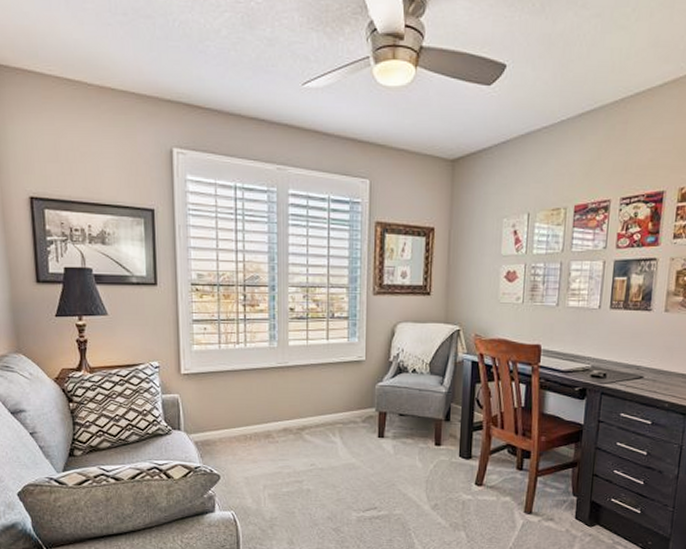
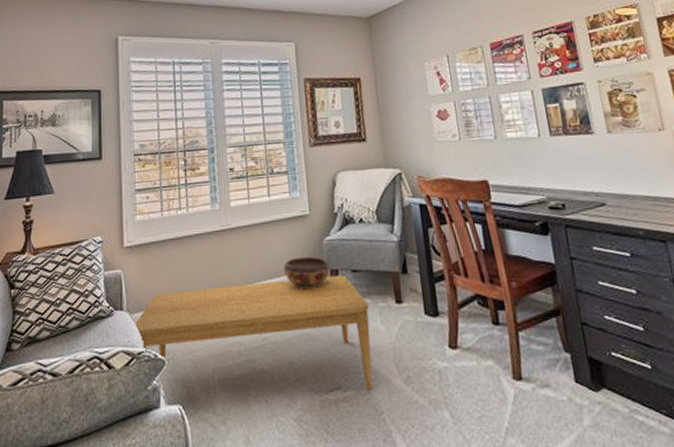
coffee table: none [191,417,410,512] -> present [133,275,373,390]
decorative bowl: none [336,398,379,427] -> present [284,256,330,290]

